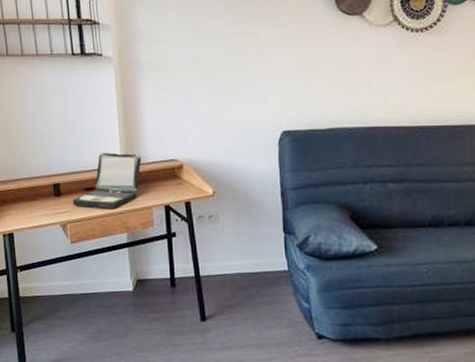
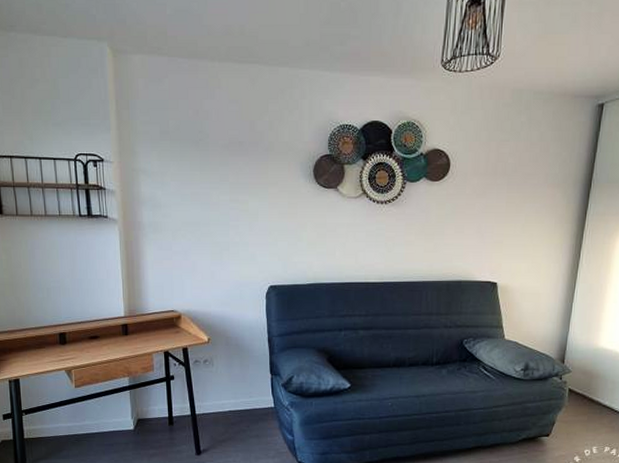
laptop: present [72,152,142,209] -> none [77,304,143,356]

